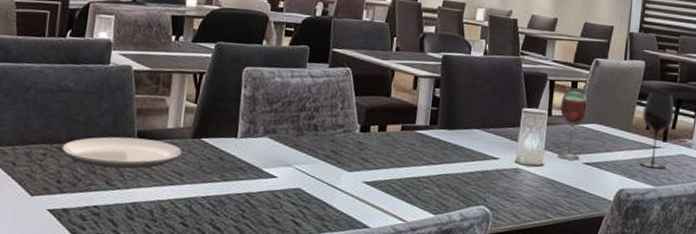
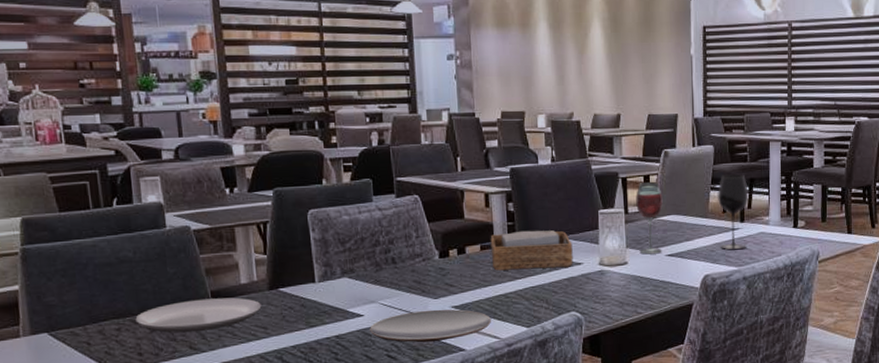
plate: none [280,181,400,215] -> present [370,309,491,343]
napkin holder: none [410,116,492,160] -> present [490,230,573,271]

